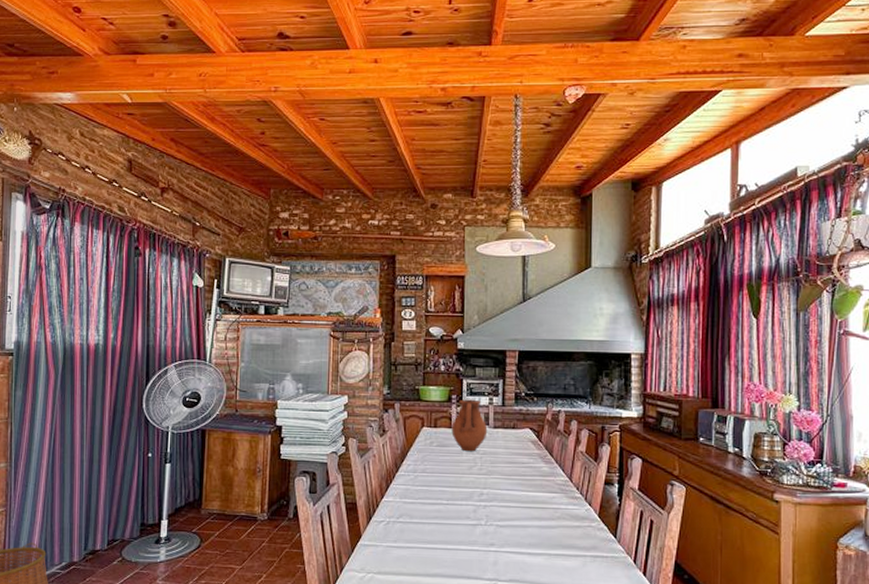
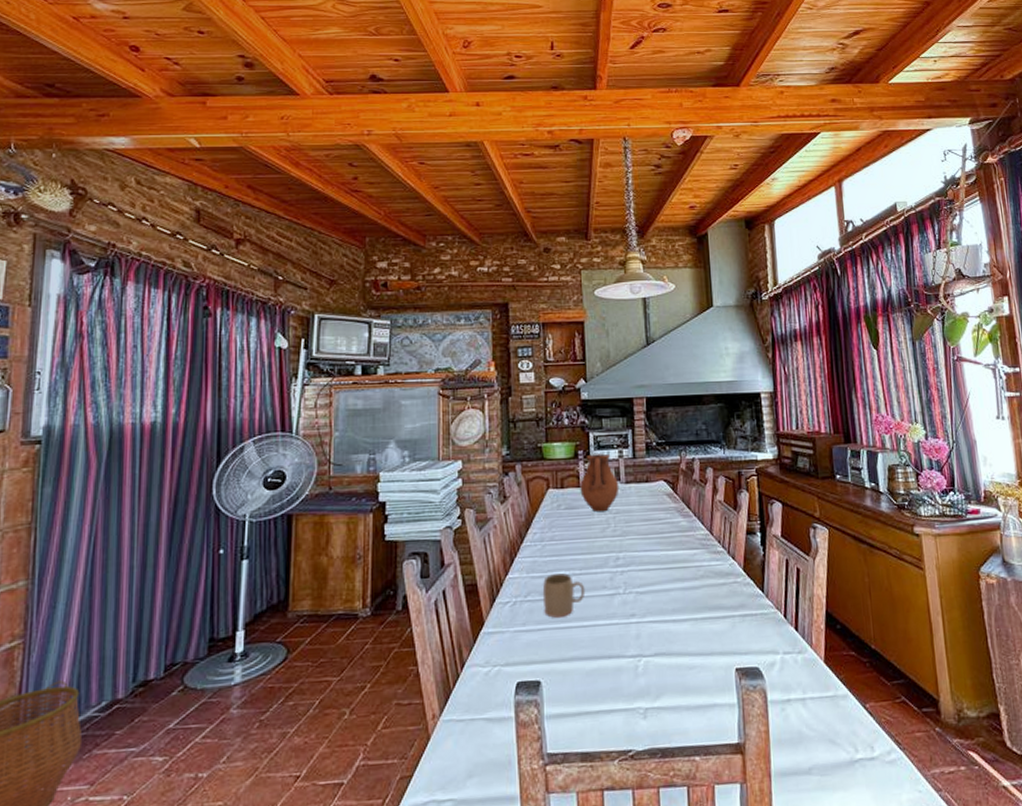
mug: none [412,501,451,539] -> present [542,573,586,618]

